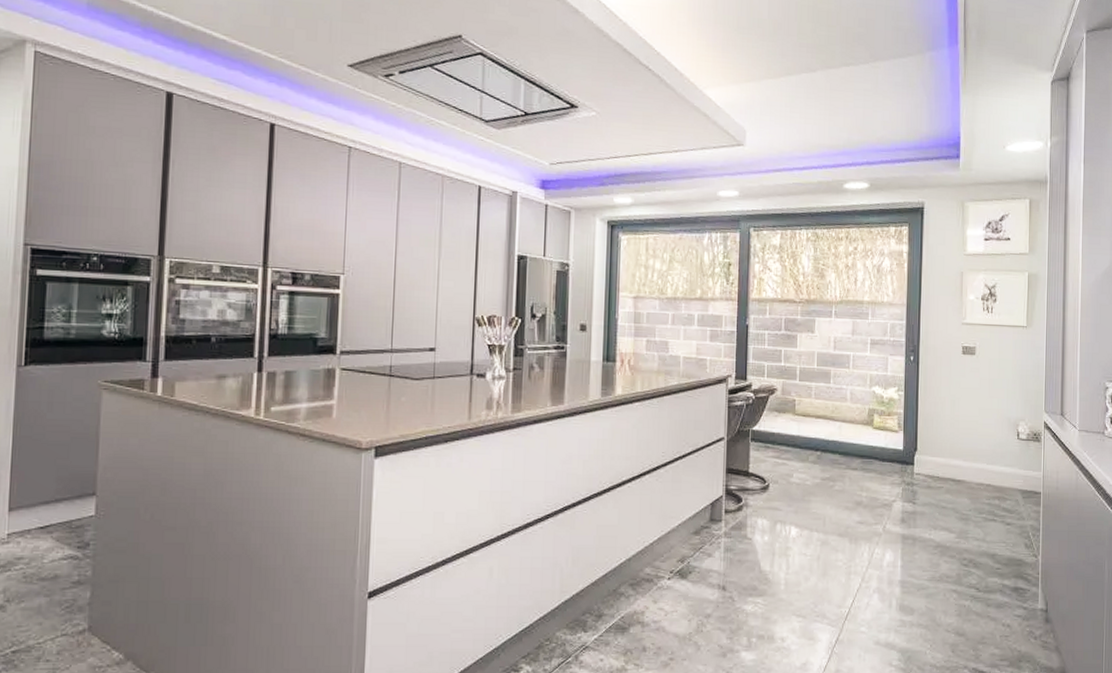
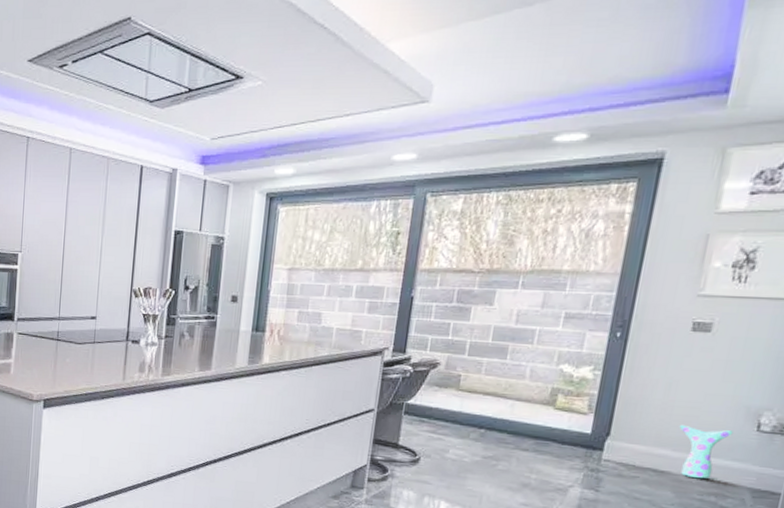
vase: none [965,437,1002,485] -> present [679,424,733,479]

